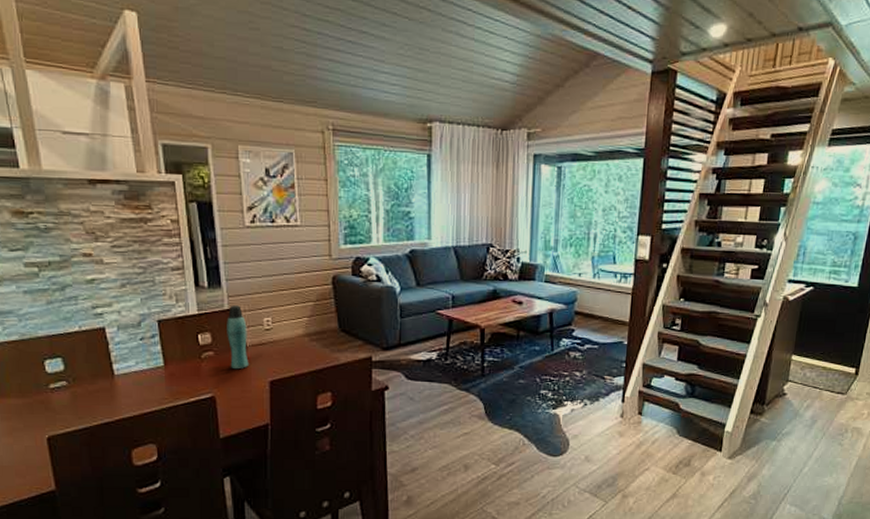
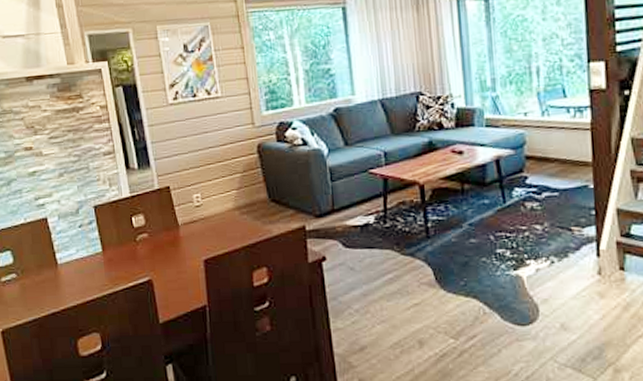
bottle: present [227,305,249,369] -> none [158,184,182,249]

